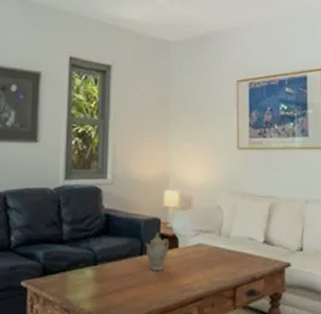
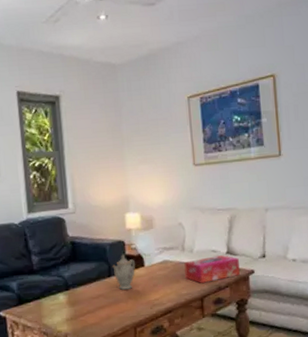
tissue box: none [219,243,276,272] -> present [184,254,240,283]

